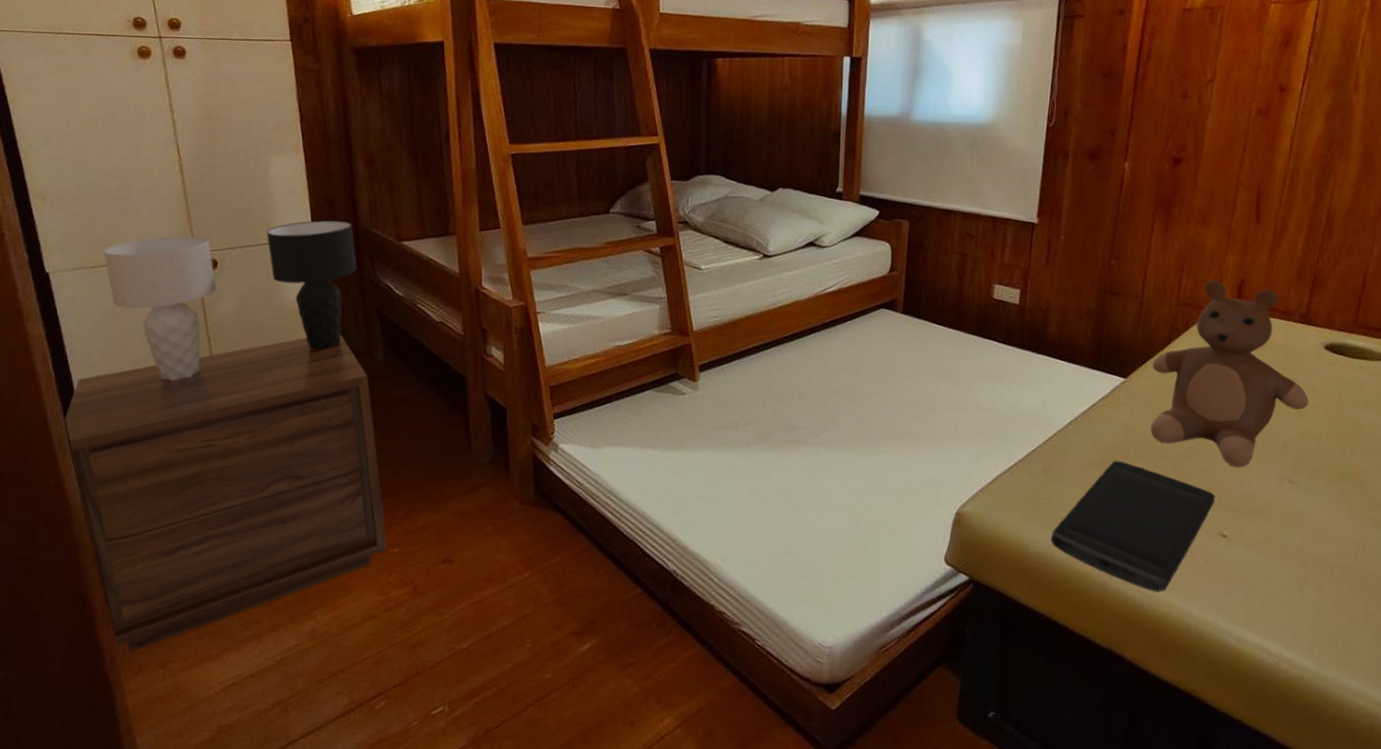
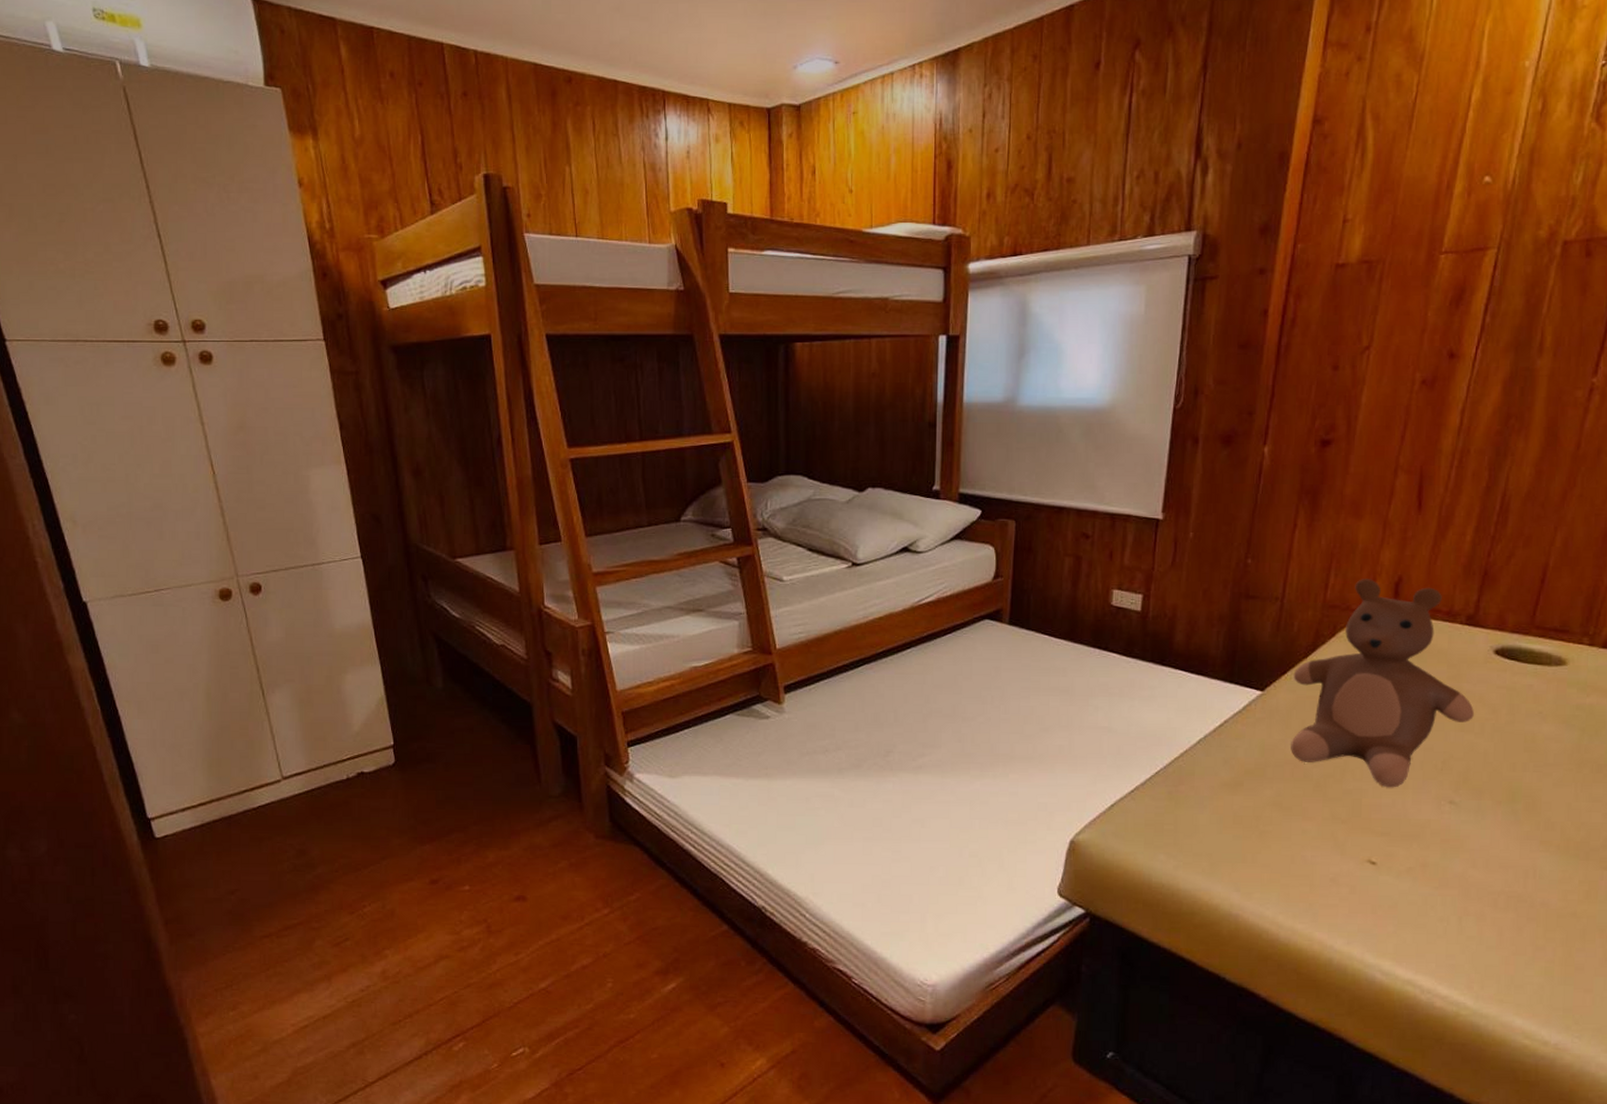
nightstand: present [64,335,387,652] -> none [114,661,457,994]
table lamp: present [103,220,357,381] -> none [141,537,410,714]
smartphone: present [1051,460,1215,592] -> none [1176,782,1364,925]

